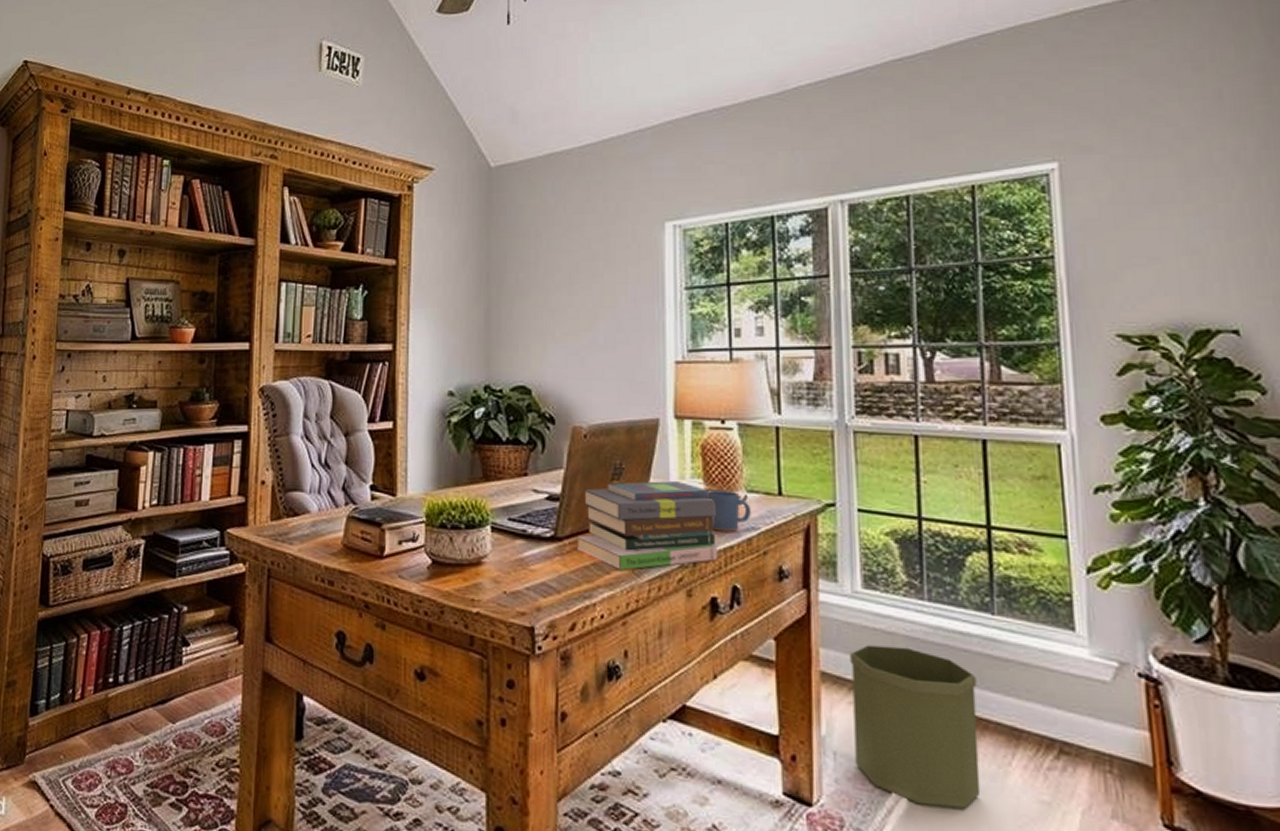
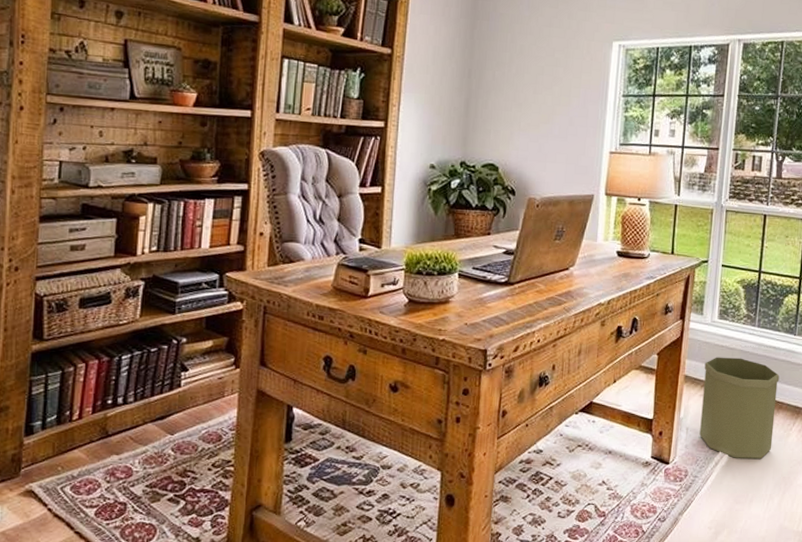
books: present [576,480,719,570] -> none [524,241,628,307]
mug: present [707,489,751,532] -> none [622,249,652,280]

